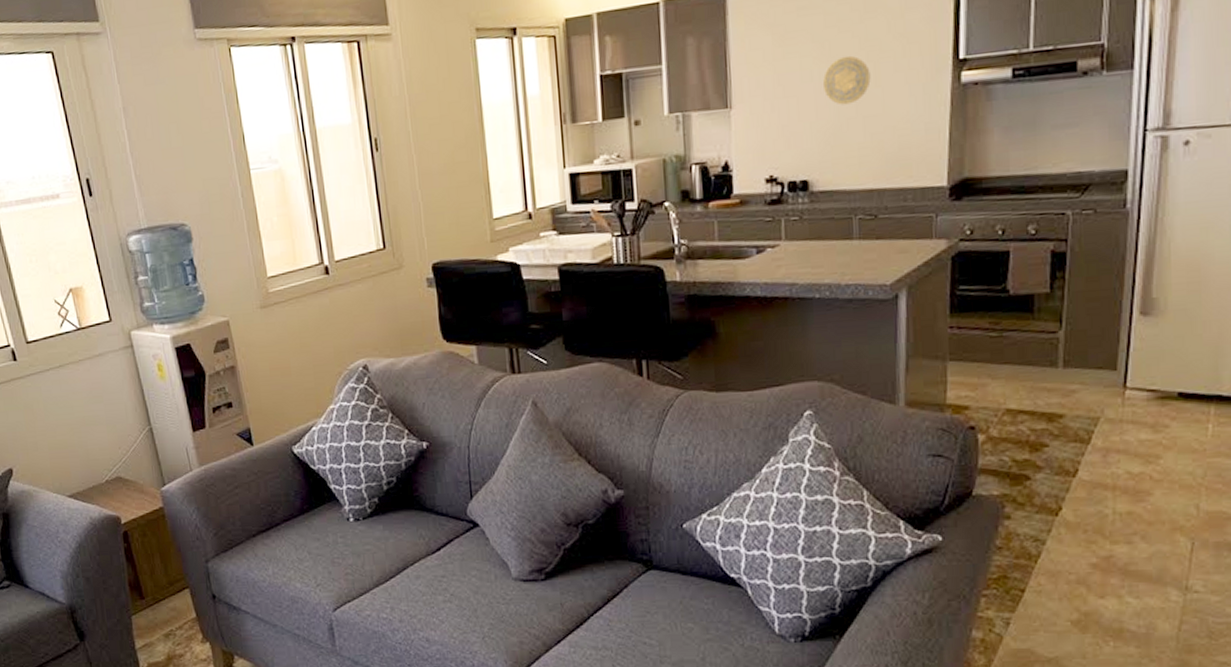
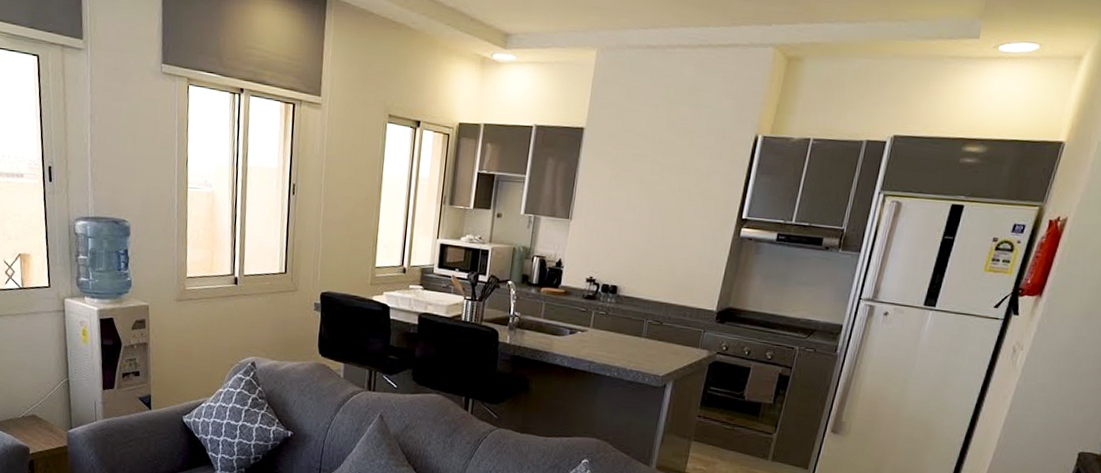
decorative plate: present [822,55,871,105] -> none [641,198,677,235]

